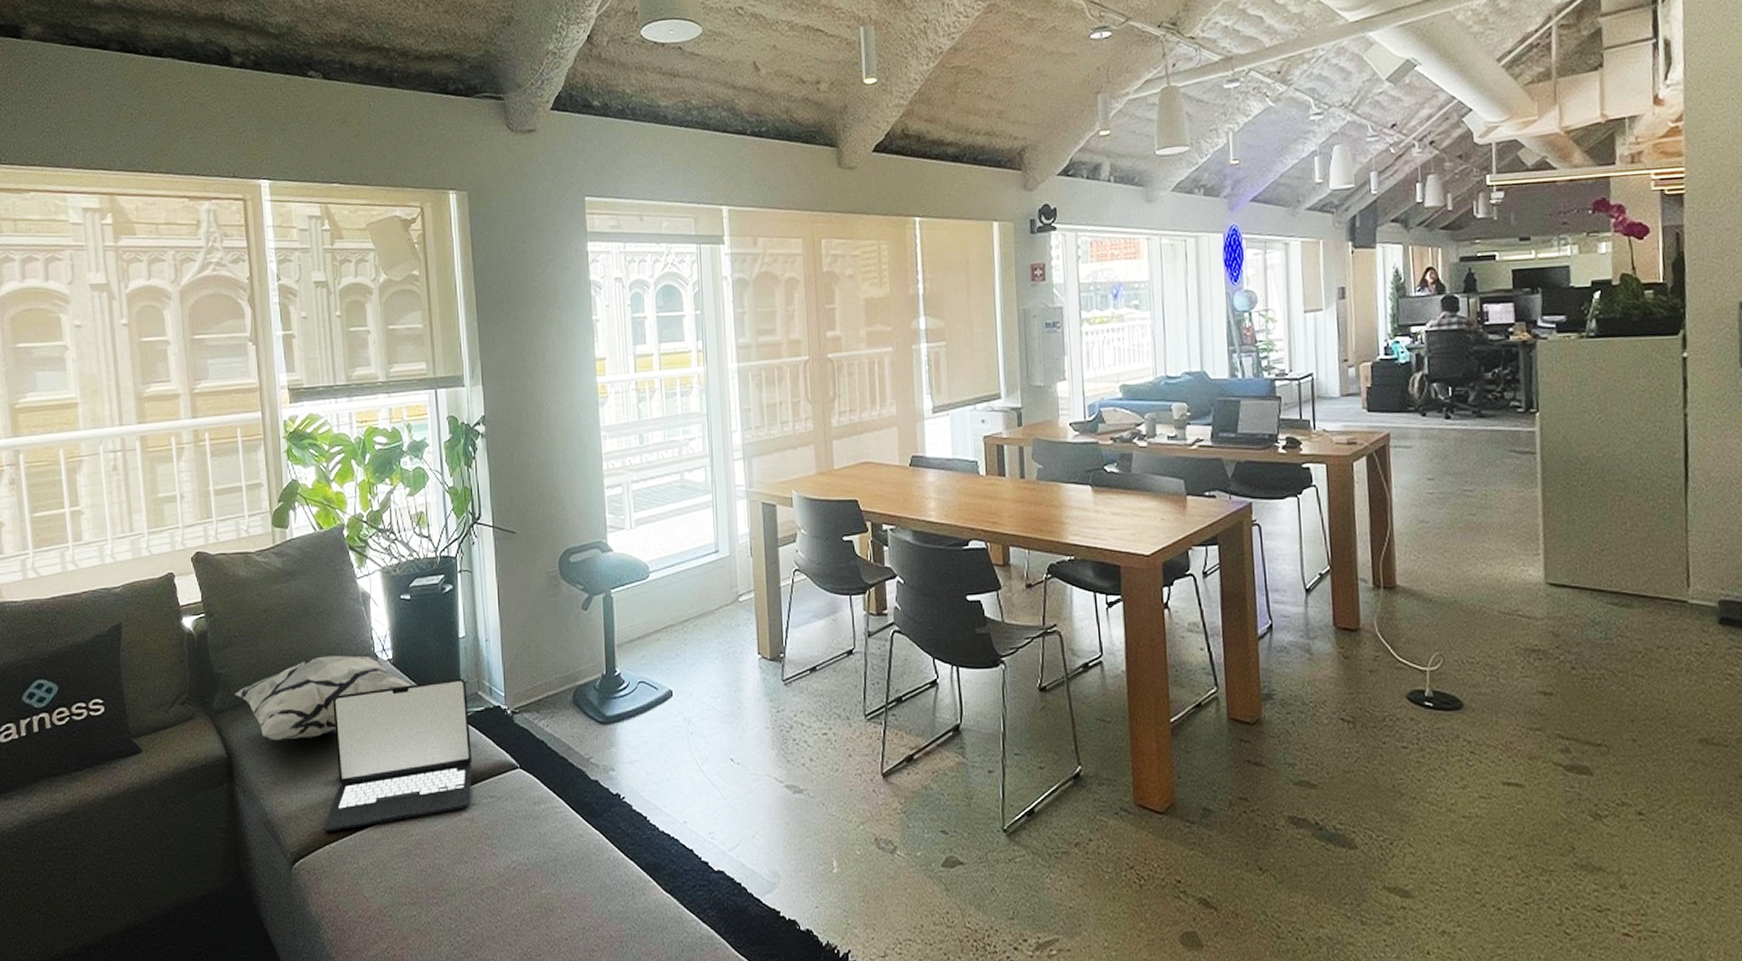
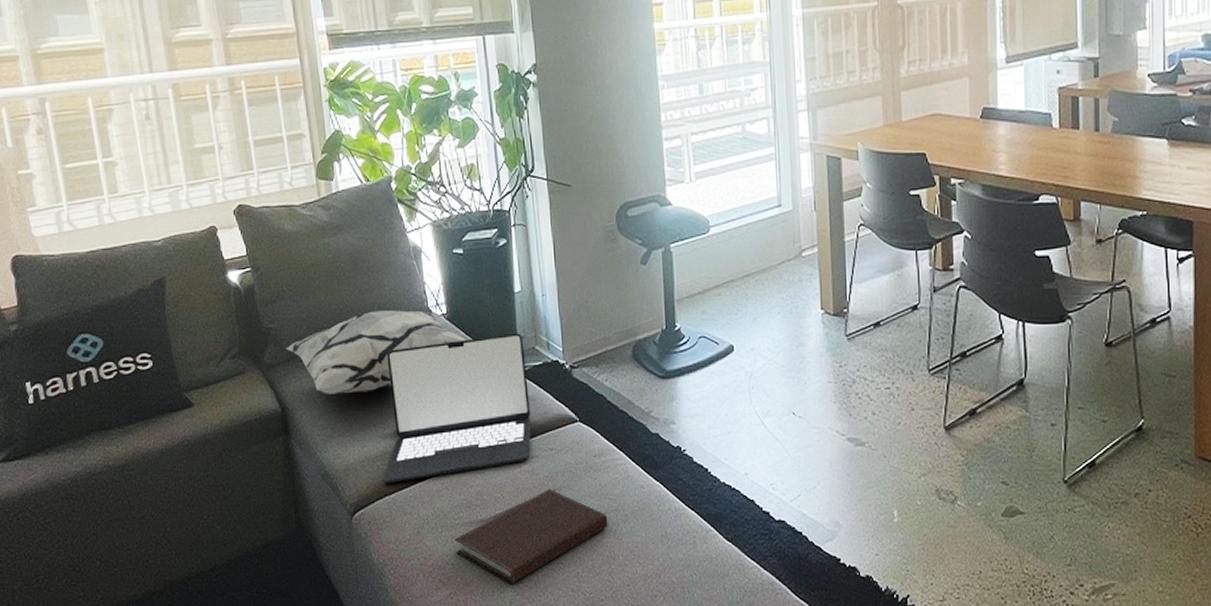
notebook: none [392,838,547,938] -> present [453,489,608,584]

